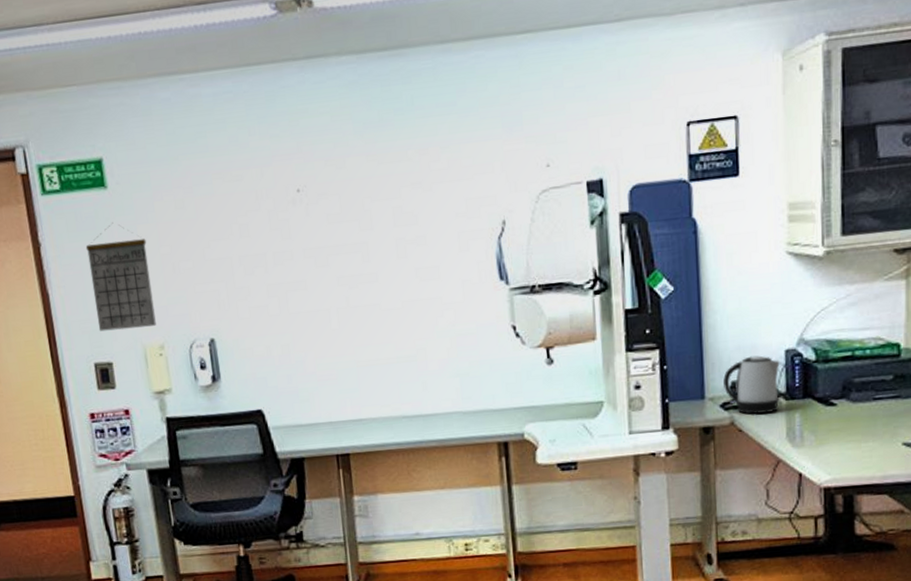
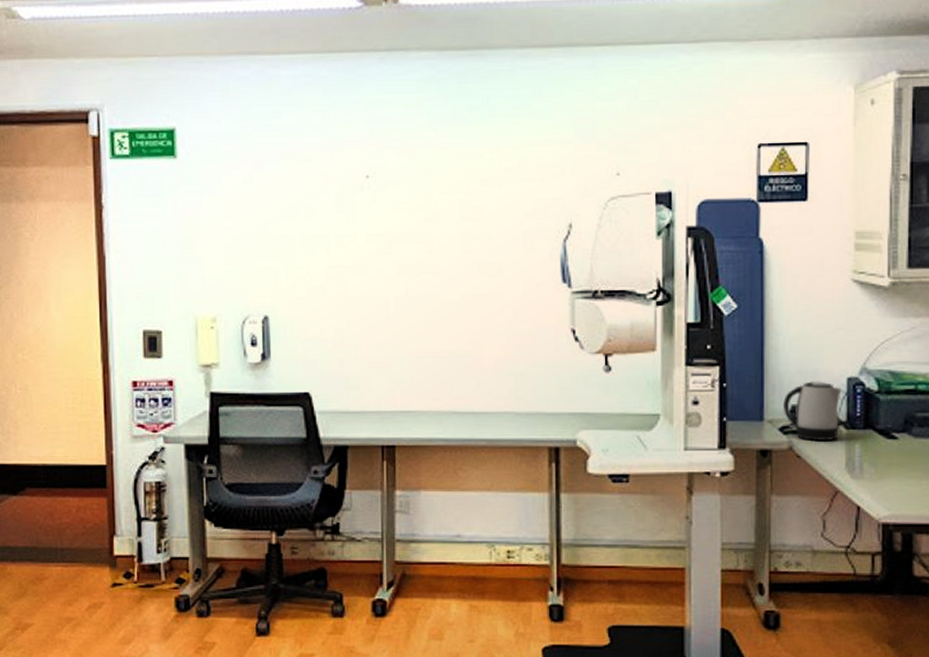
calendar: present [85,222,156,332] -> none [148,192,211,299]

